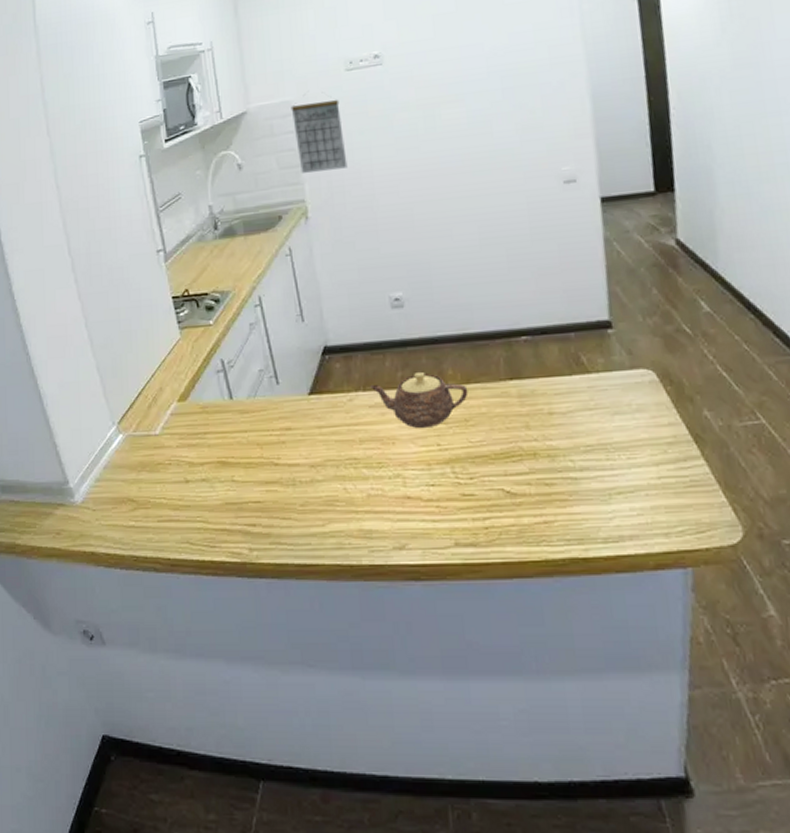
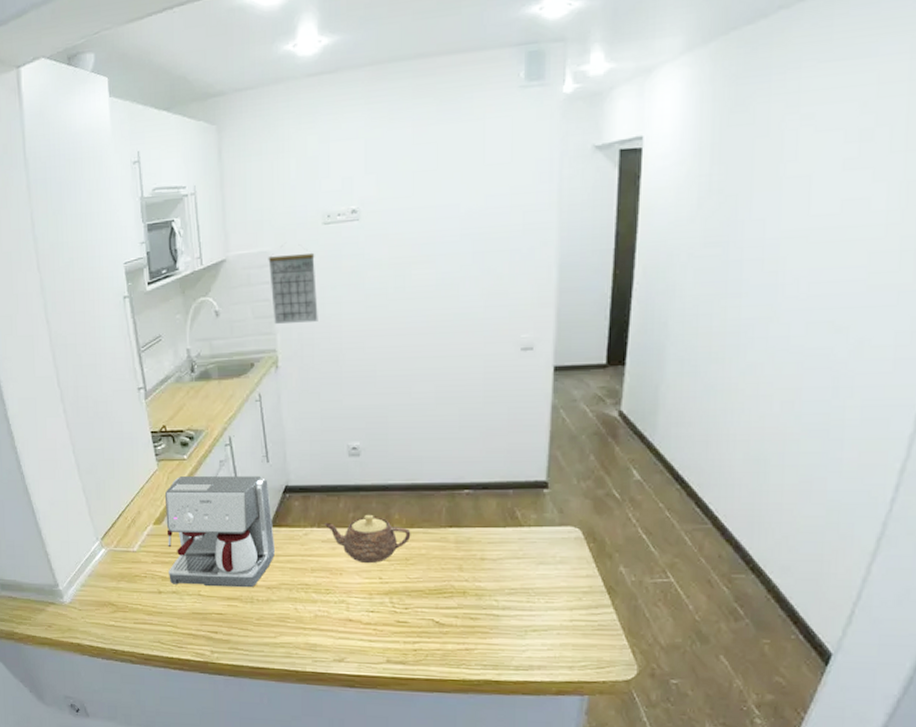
coffee maker: none [189,337,318,471] -> present [164,476,276,588]

